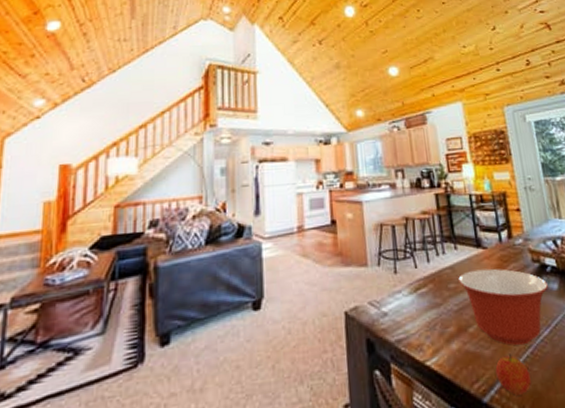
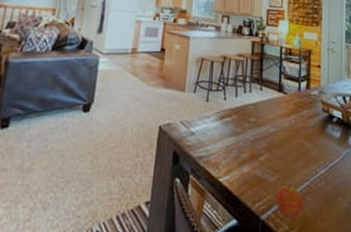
mixing bowl: present [458,268,548,346] -> none [258,110,331,178]

